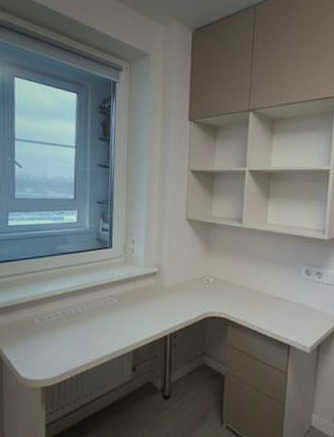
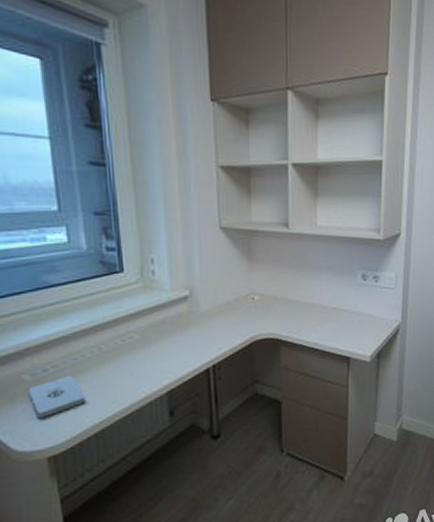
notepad: none [36,324,74,355] -> present [28,375,86,418]

